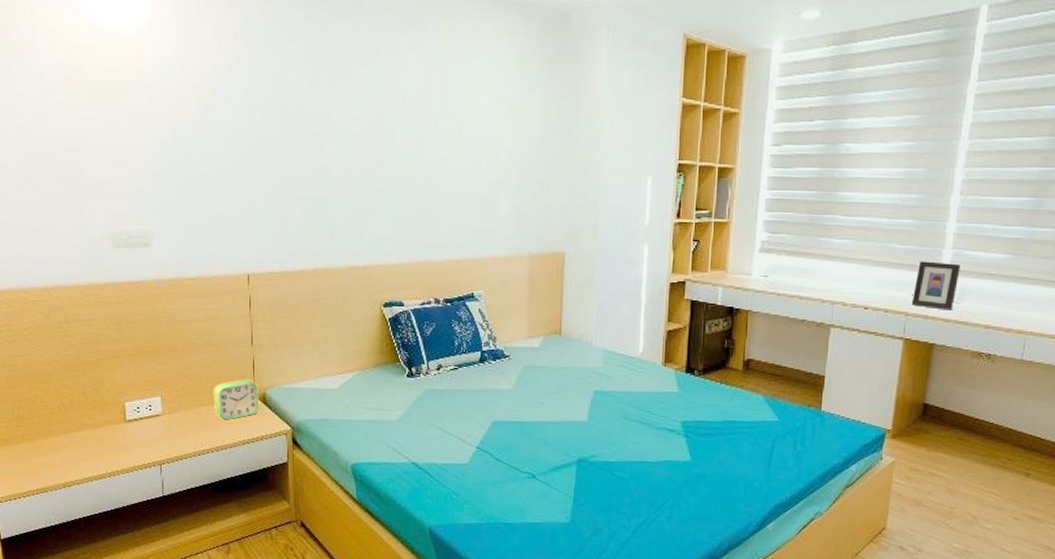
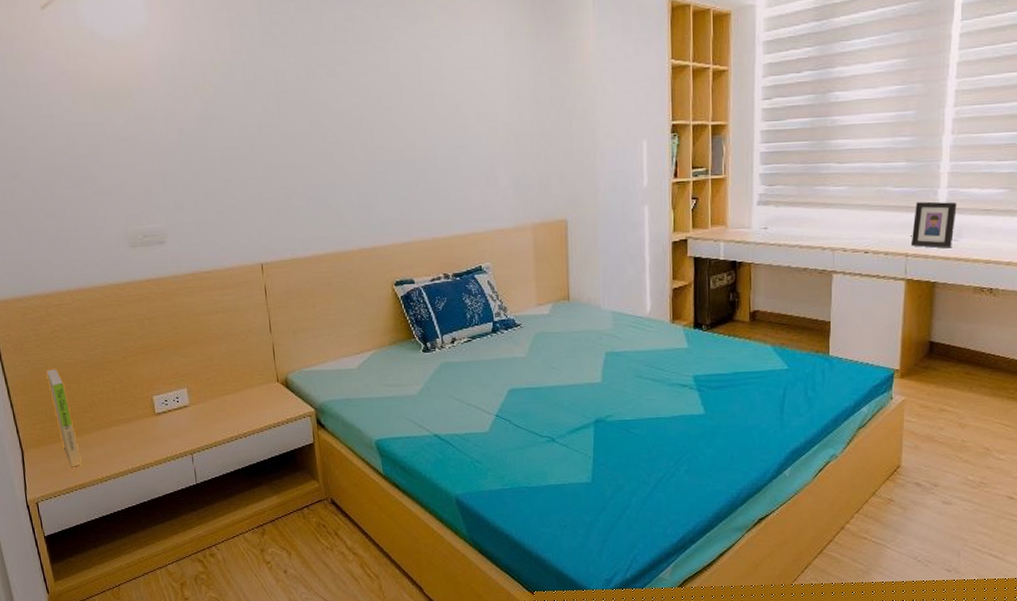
book: none [16,367,46,470] -> present [46,369,82,467]
alarm clock: present [214,379,260,420] -> none [237,365,283,407]

